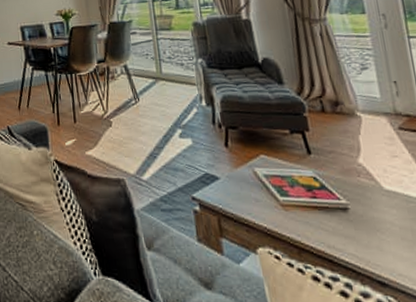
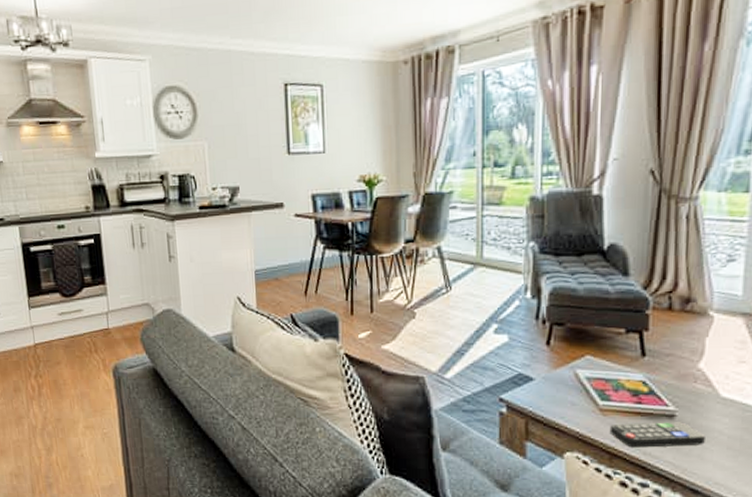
remote control: none [292,214,380,241] -> present [609,422,705,448]

